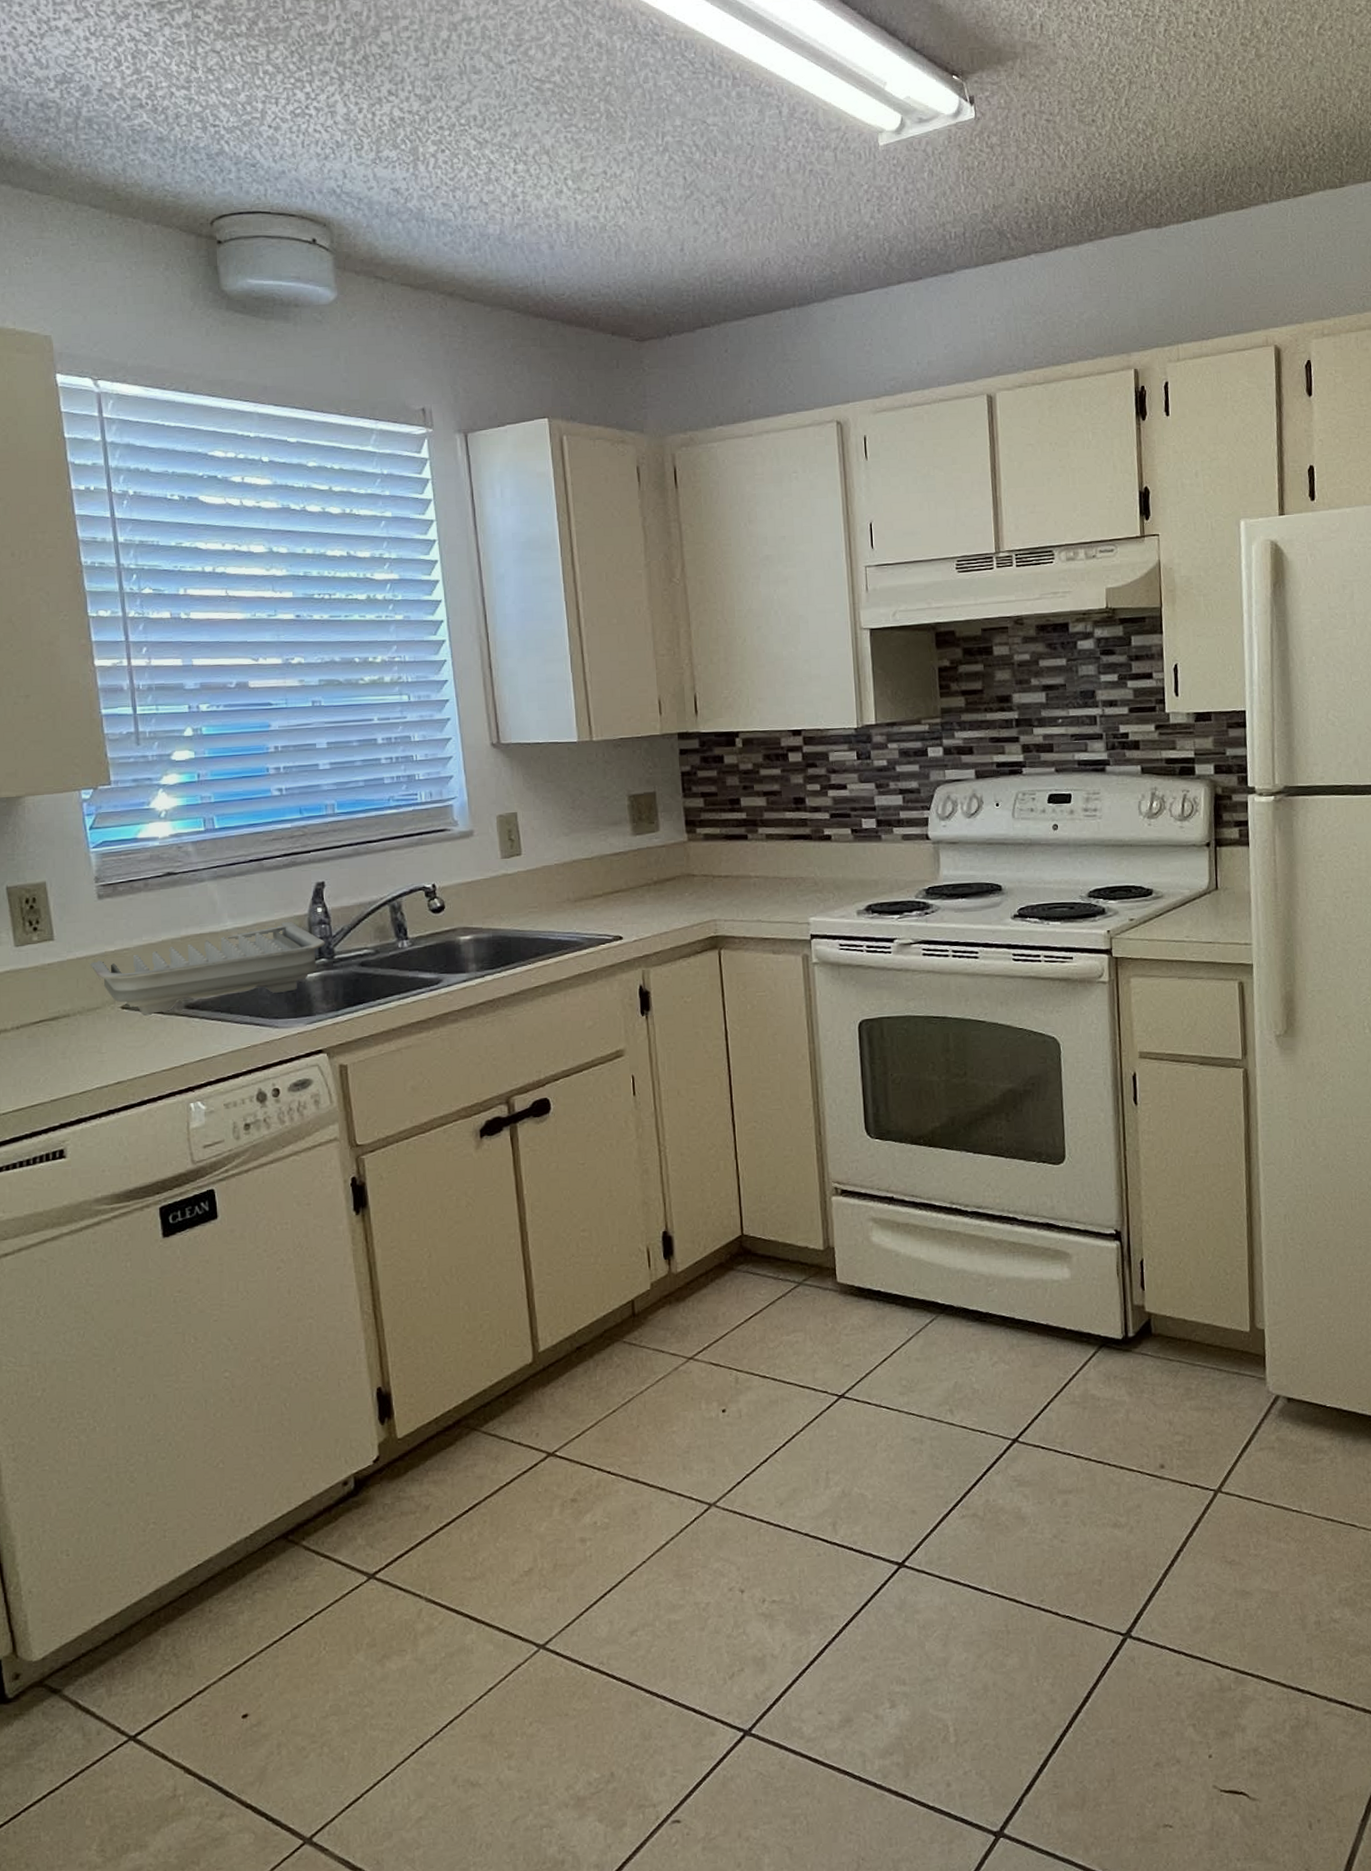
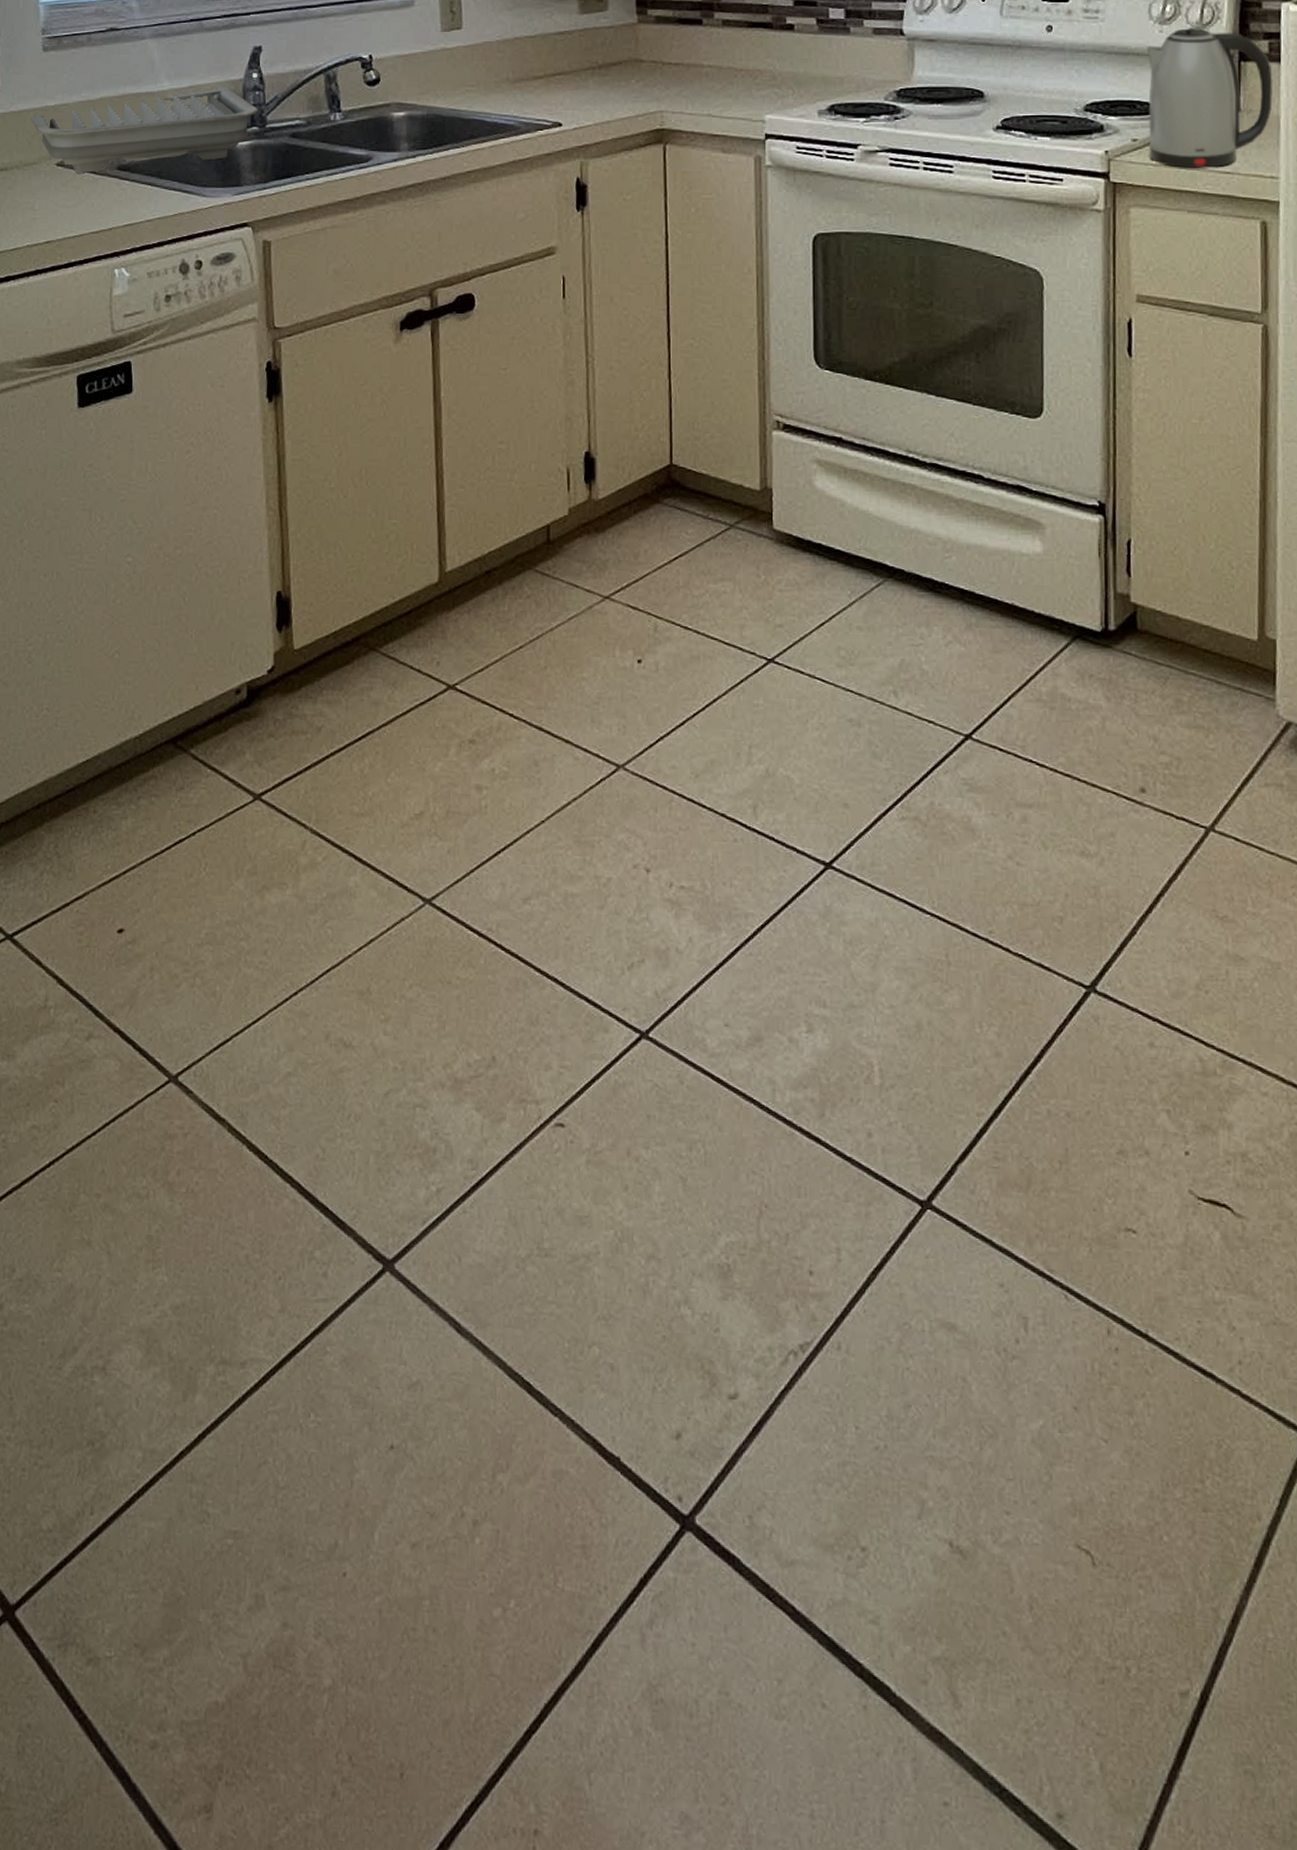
kettle: none [1138,820,1244,941] -> present [1147,28,1273,168]

